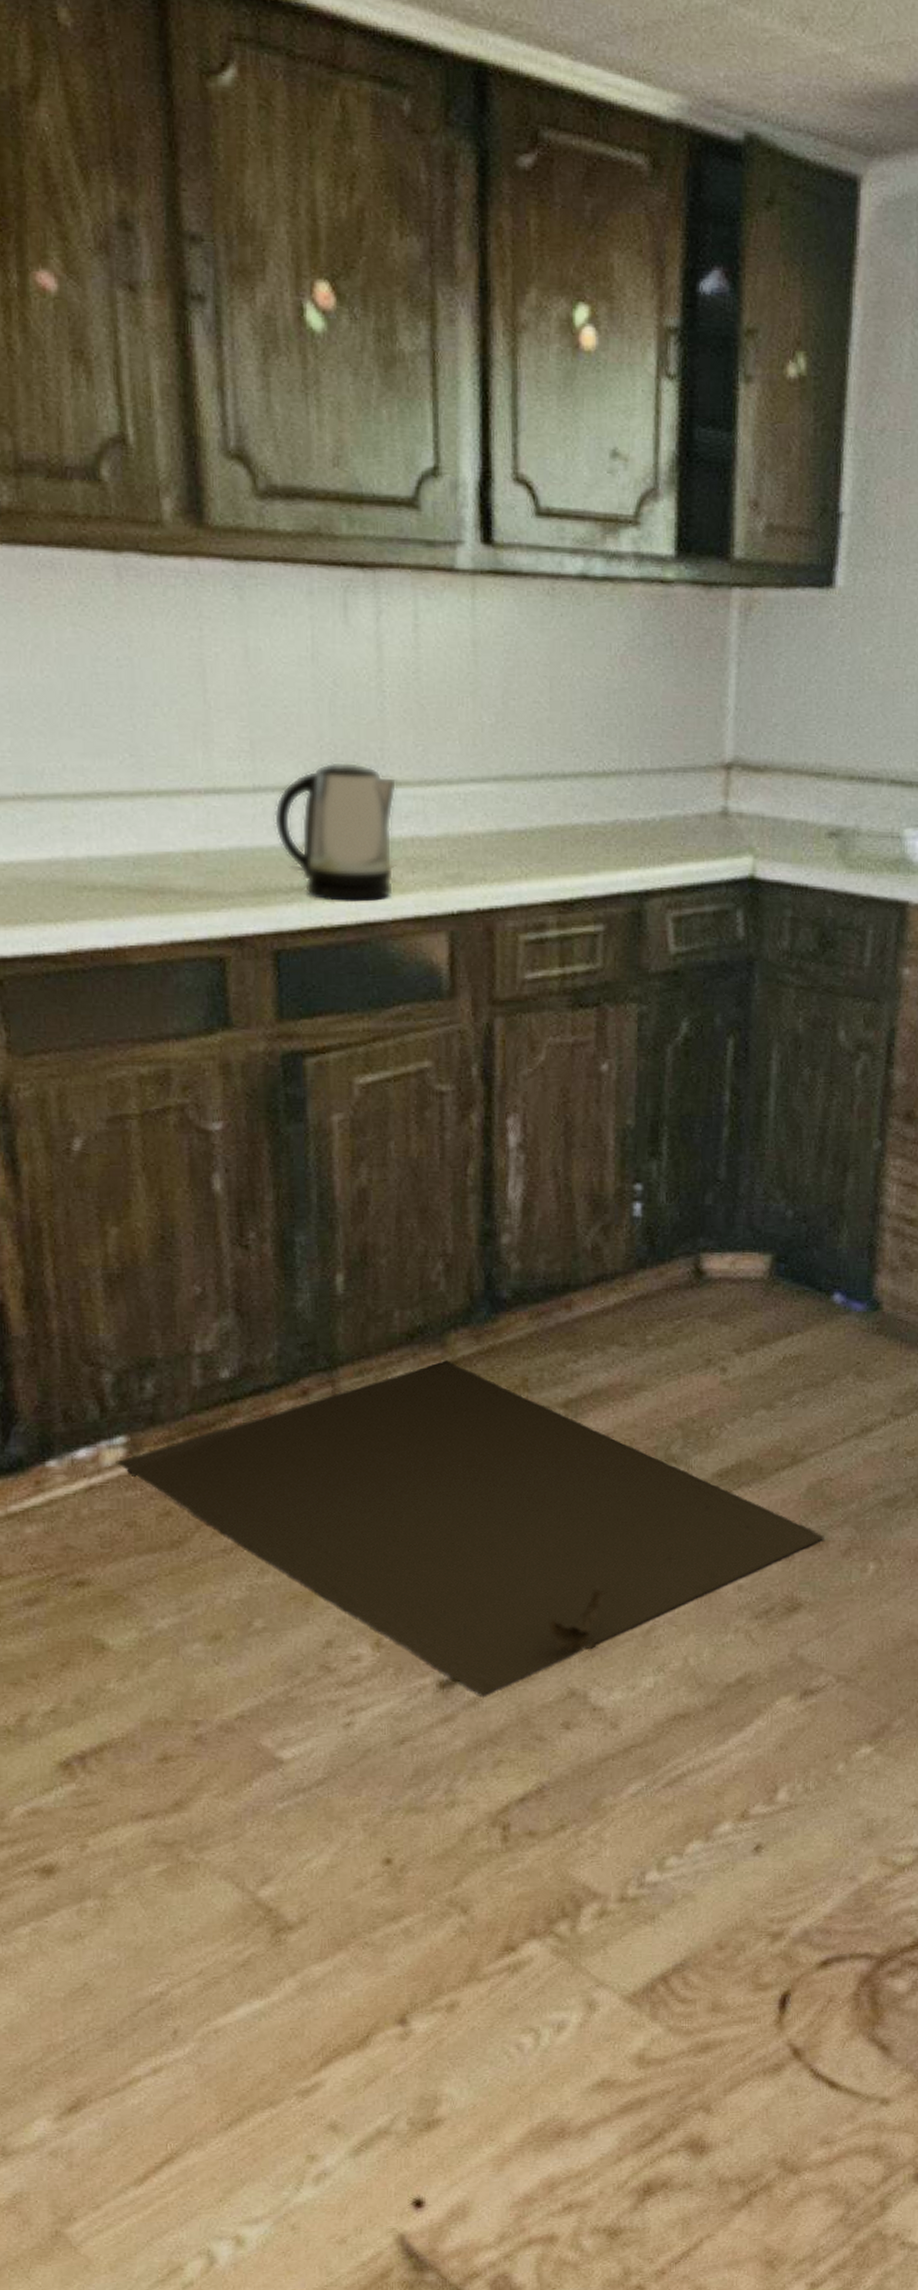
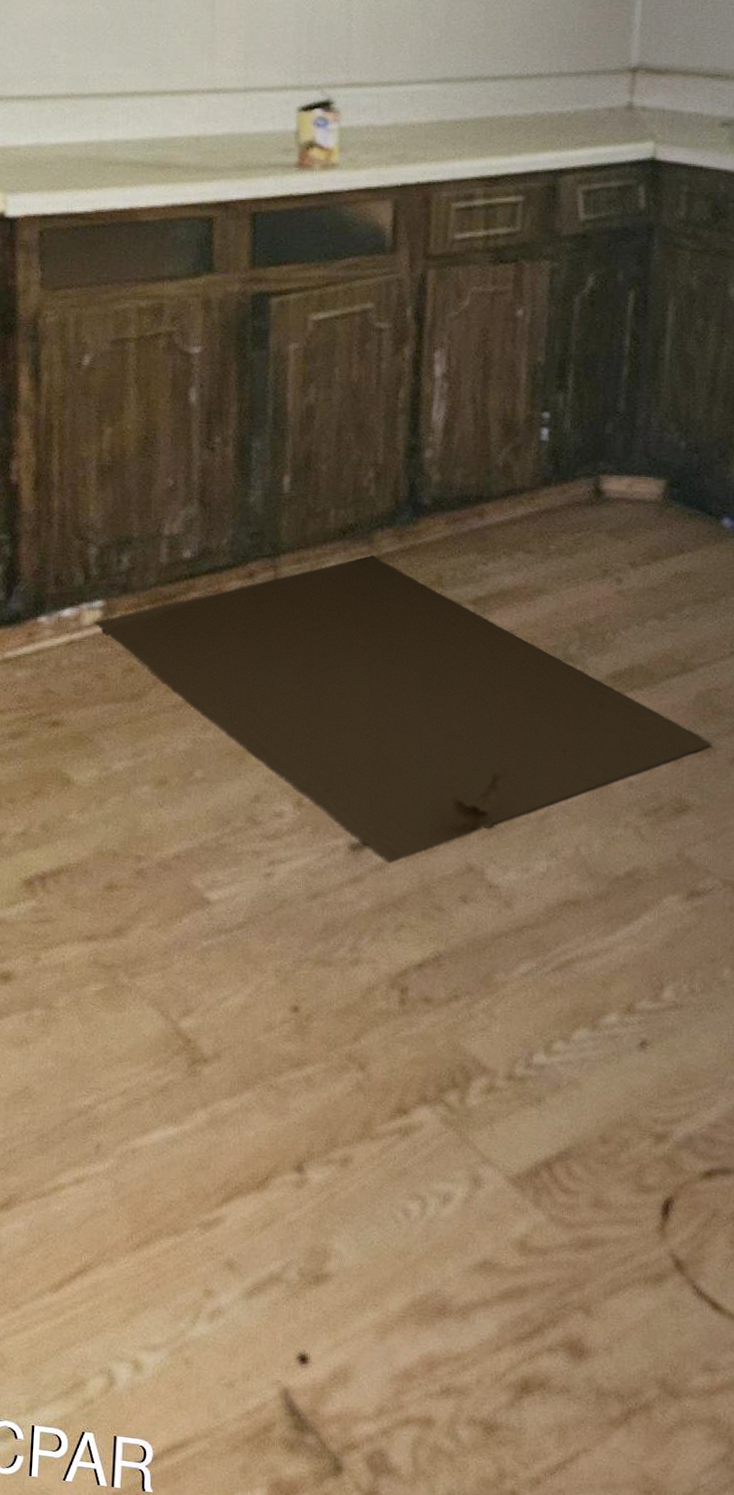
kettle: present [273,761,397,901] -> none [258,68,358,175]

